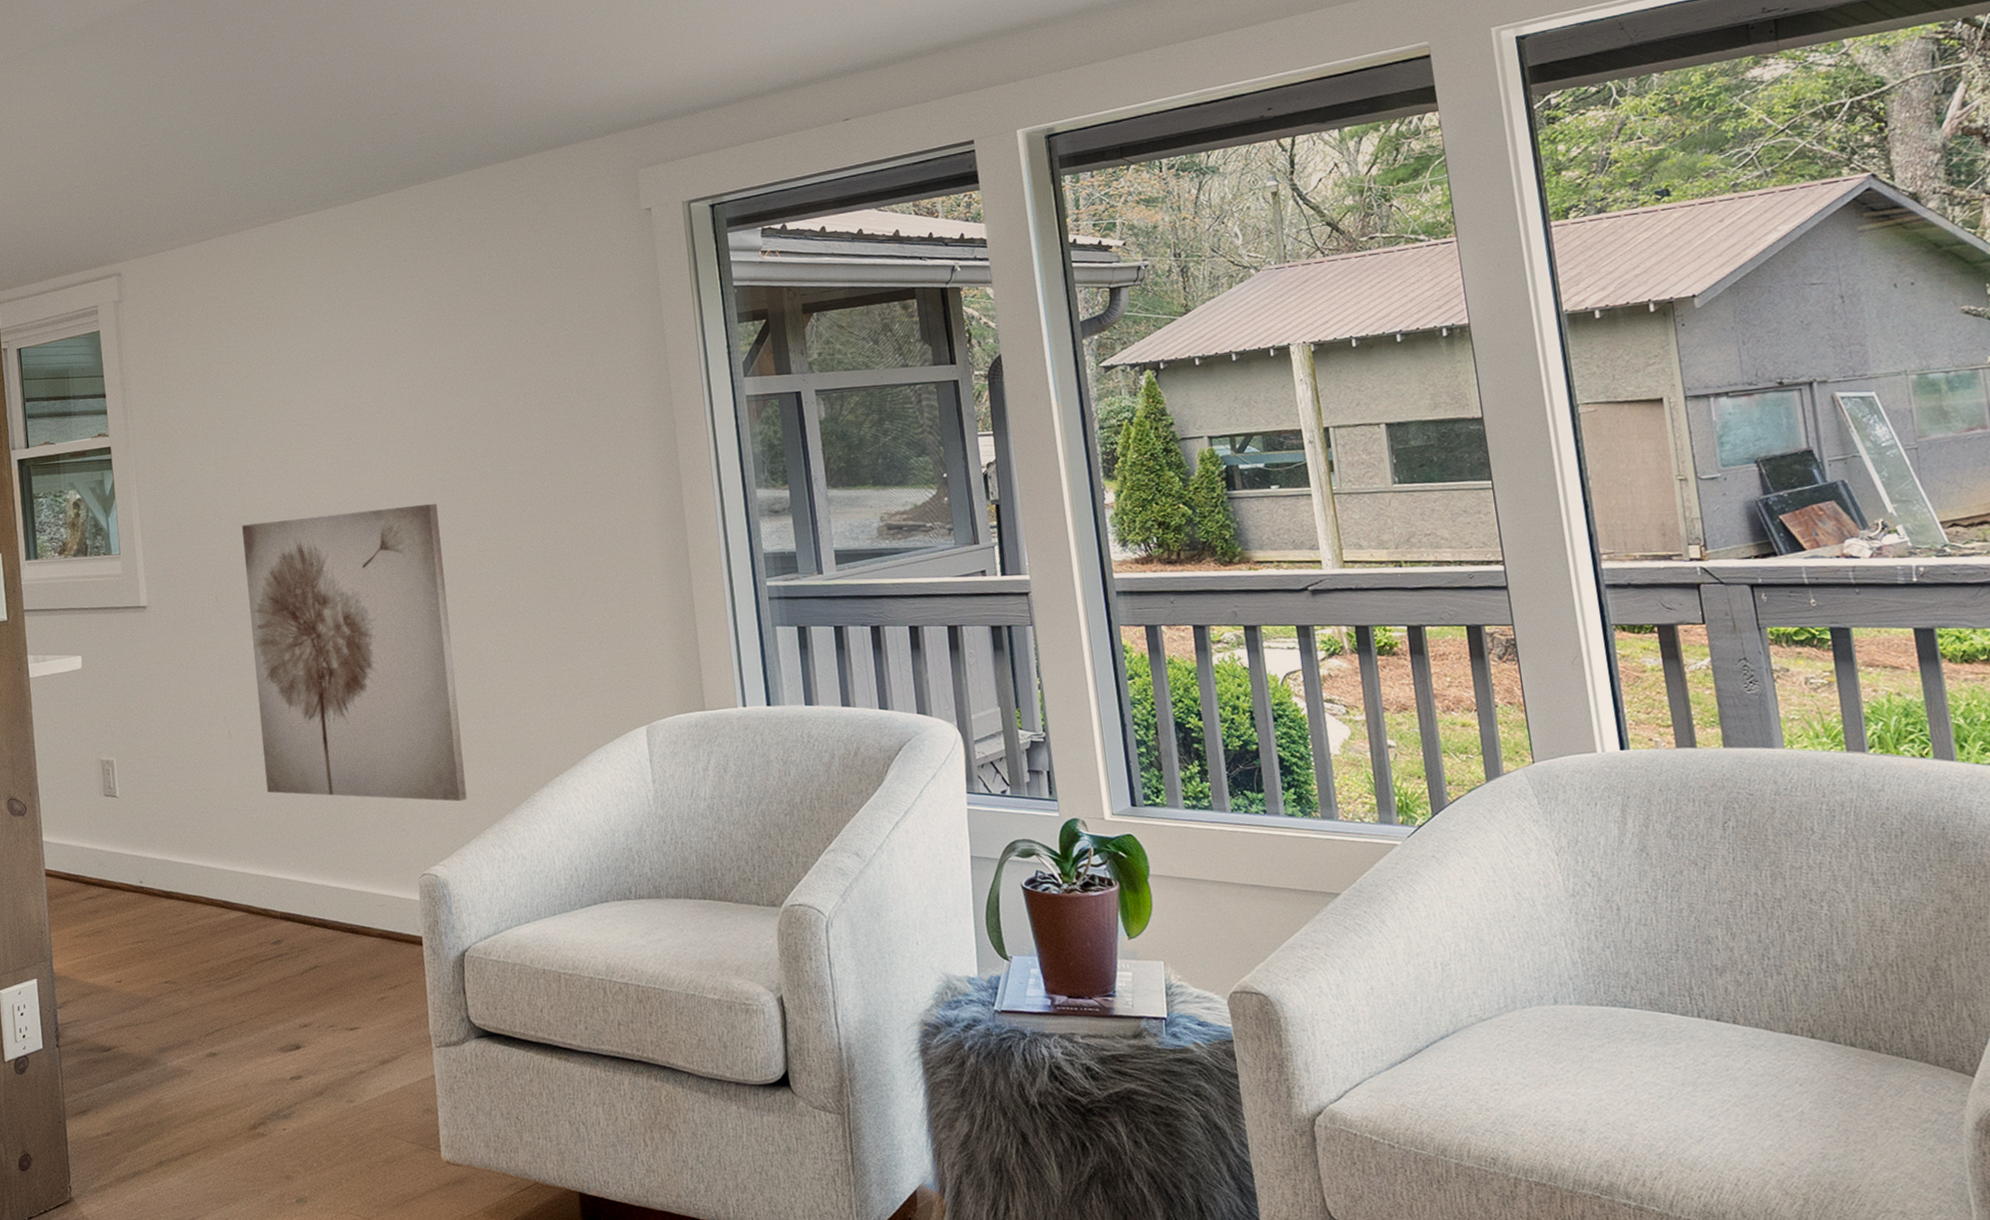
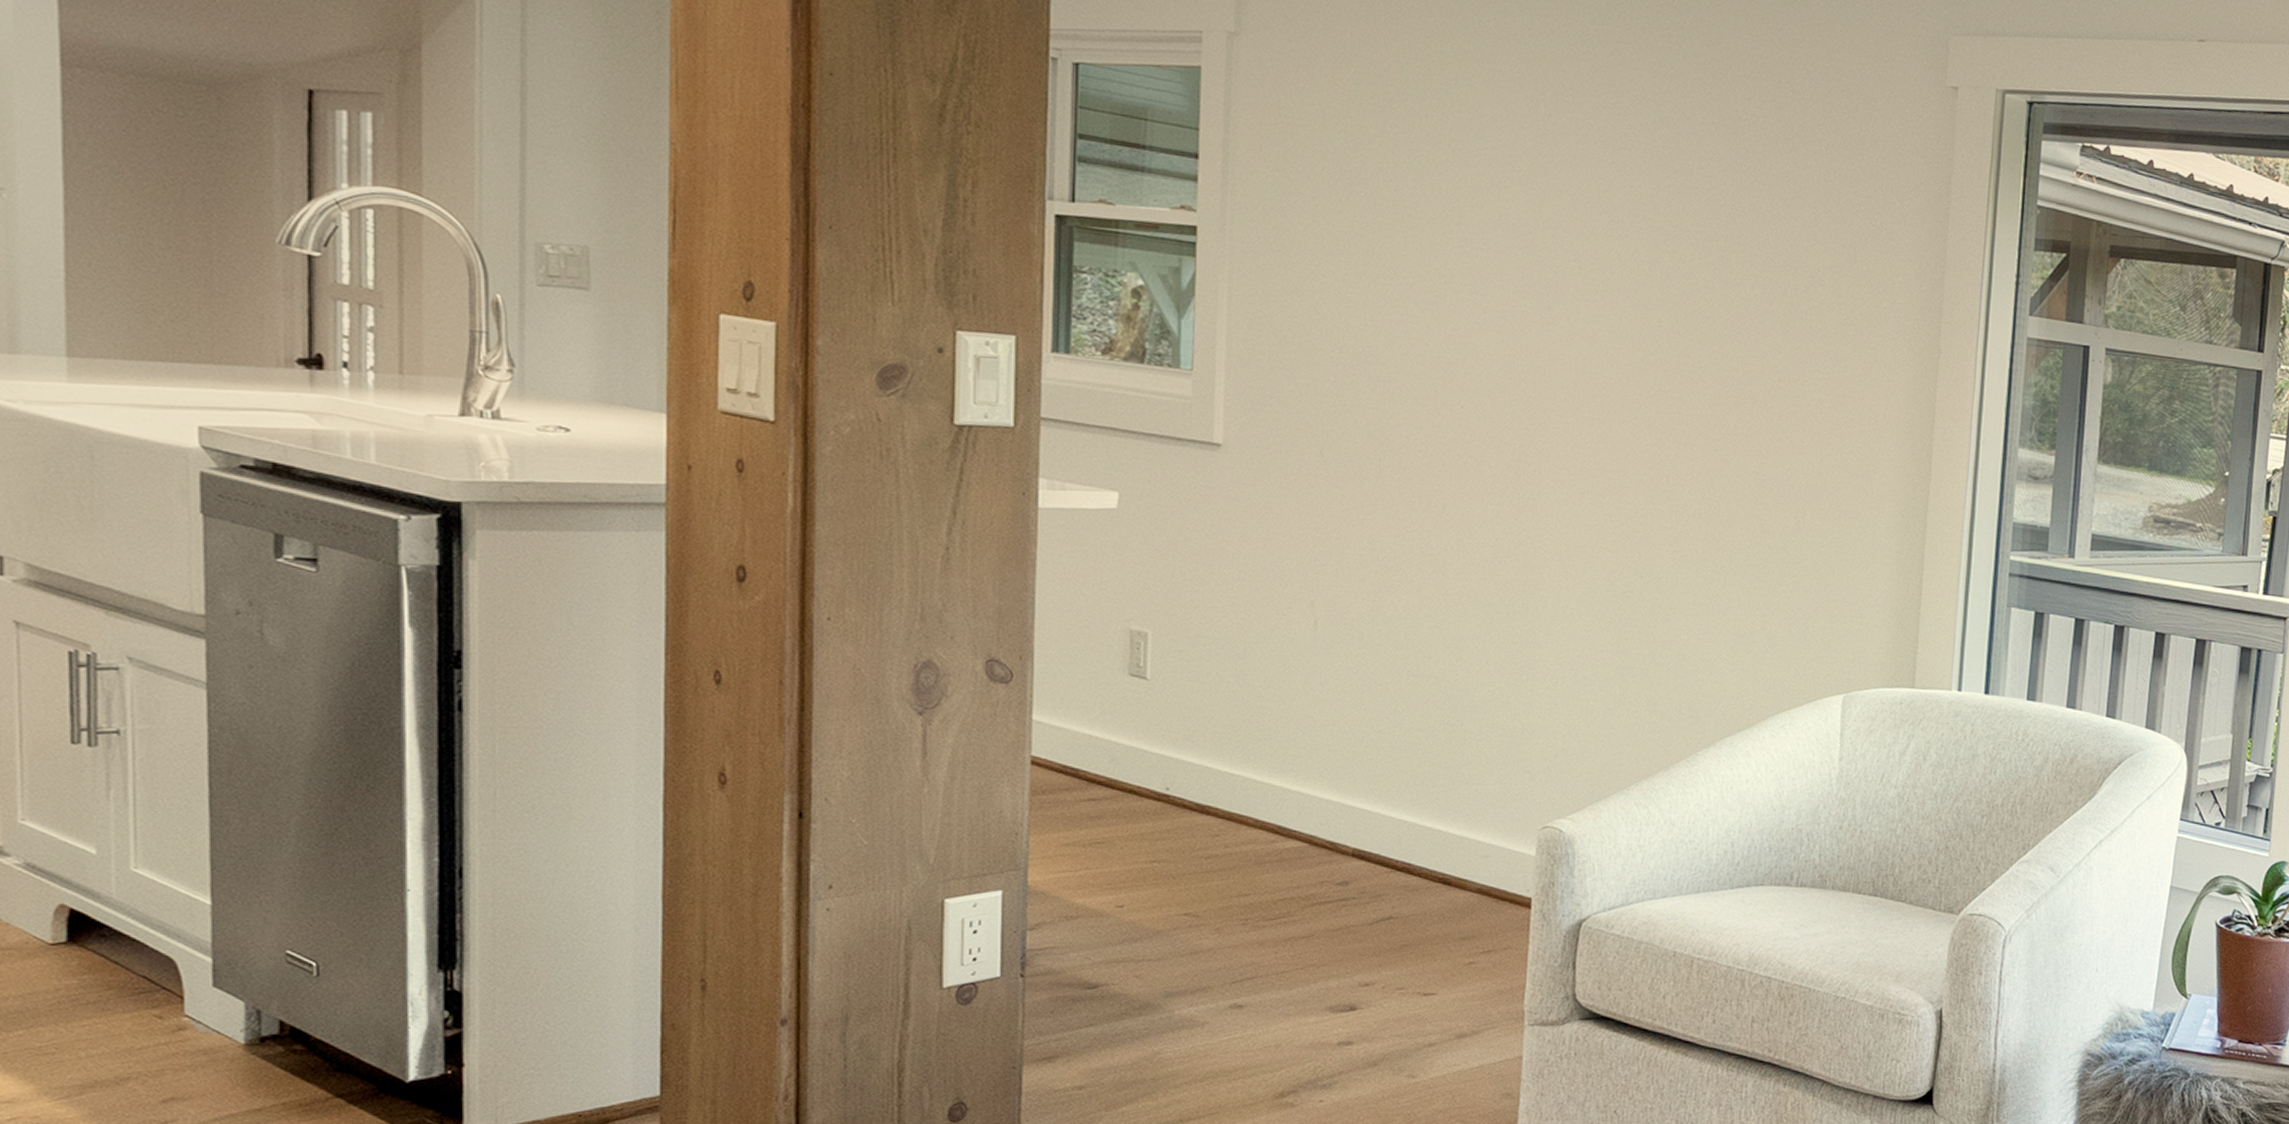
wall art: present [241,503,467,802] -> none [1356,365,1632,749]

